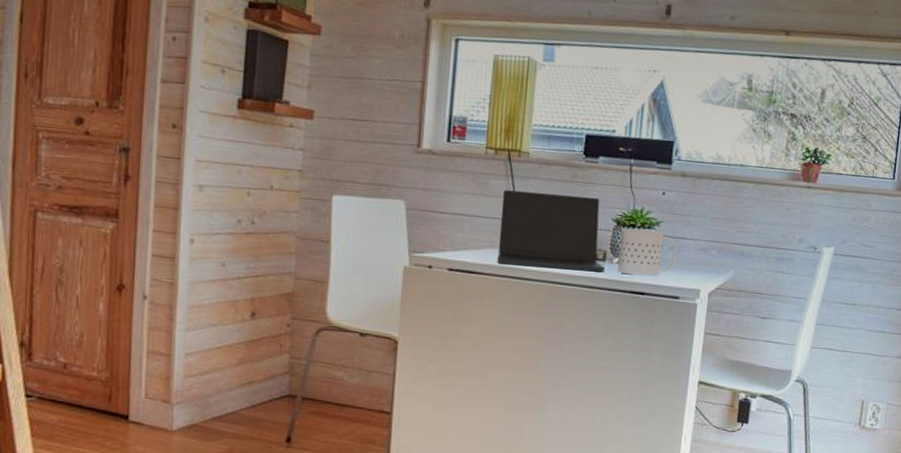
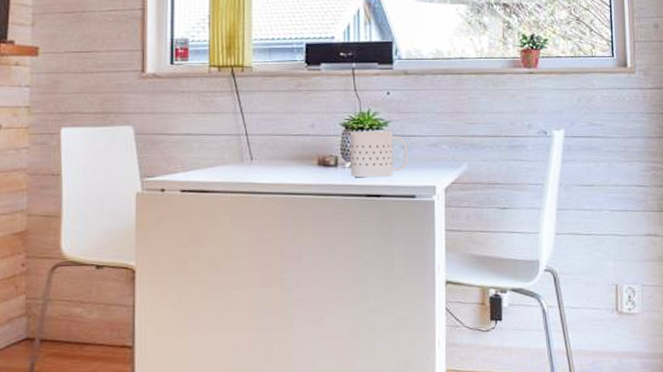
laptop: present [497,190,605,273] -> none [229,104,337,180]

